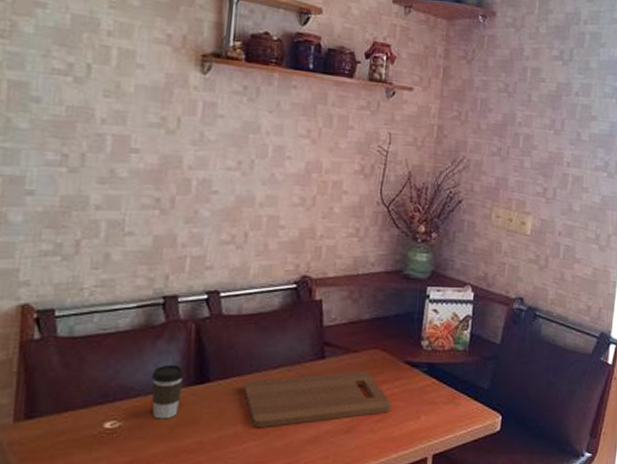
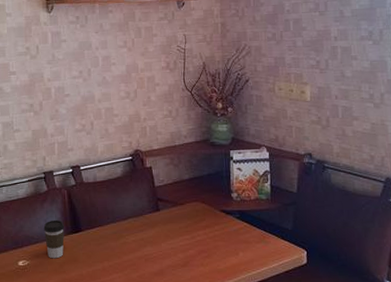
cutting board: present [243,370,392,429] -> none [105,218,215,264]

